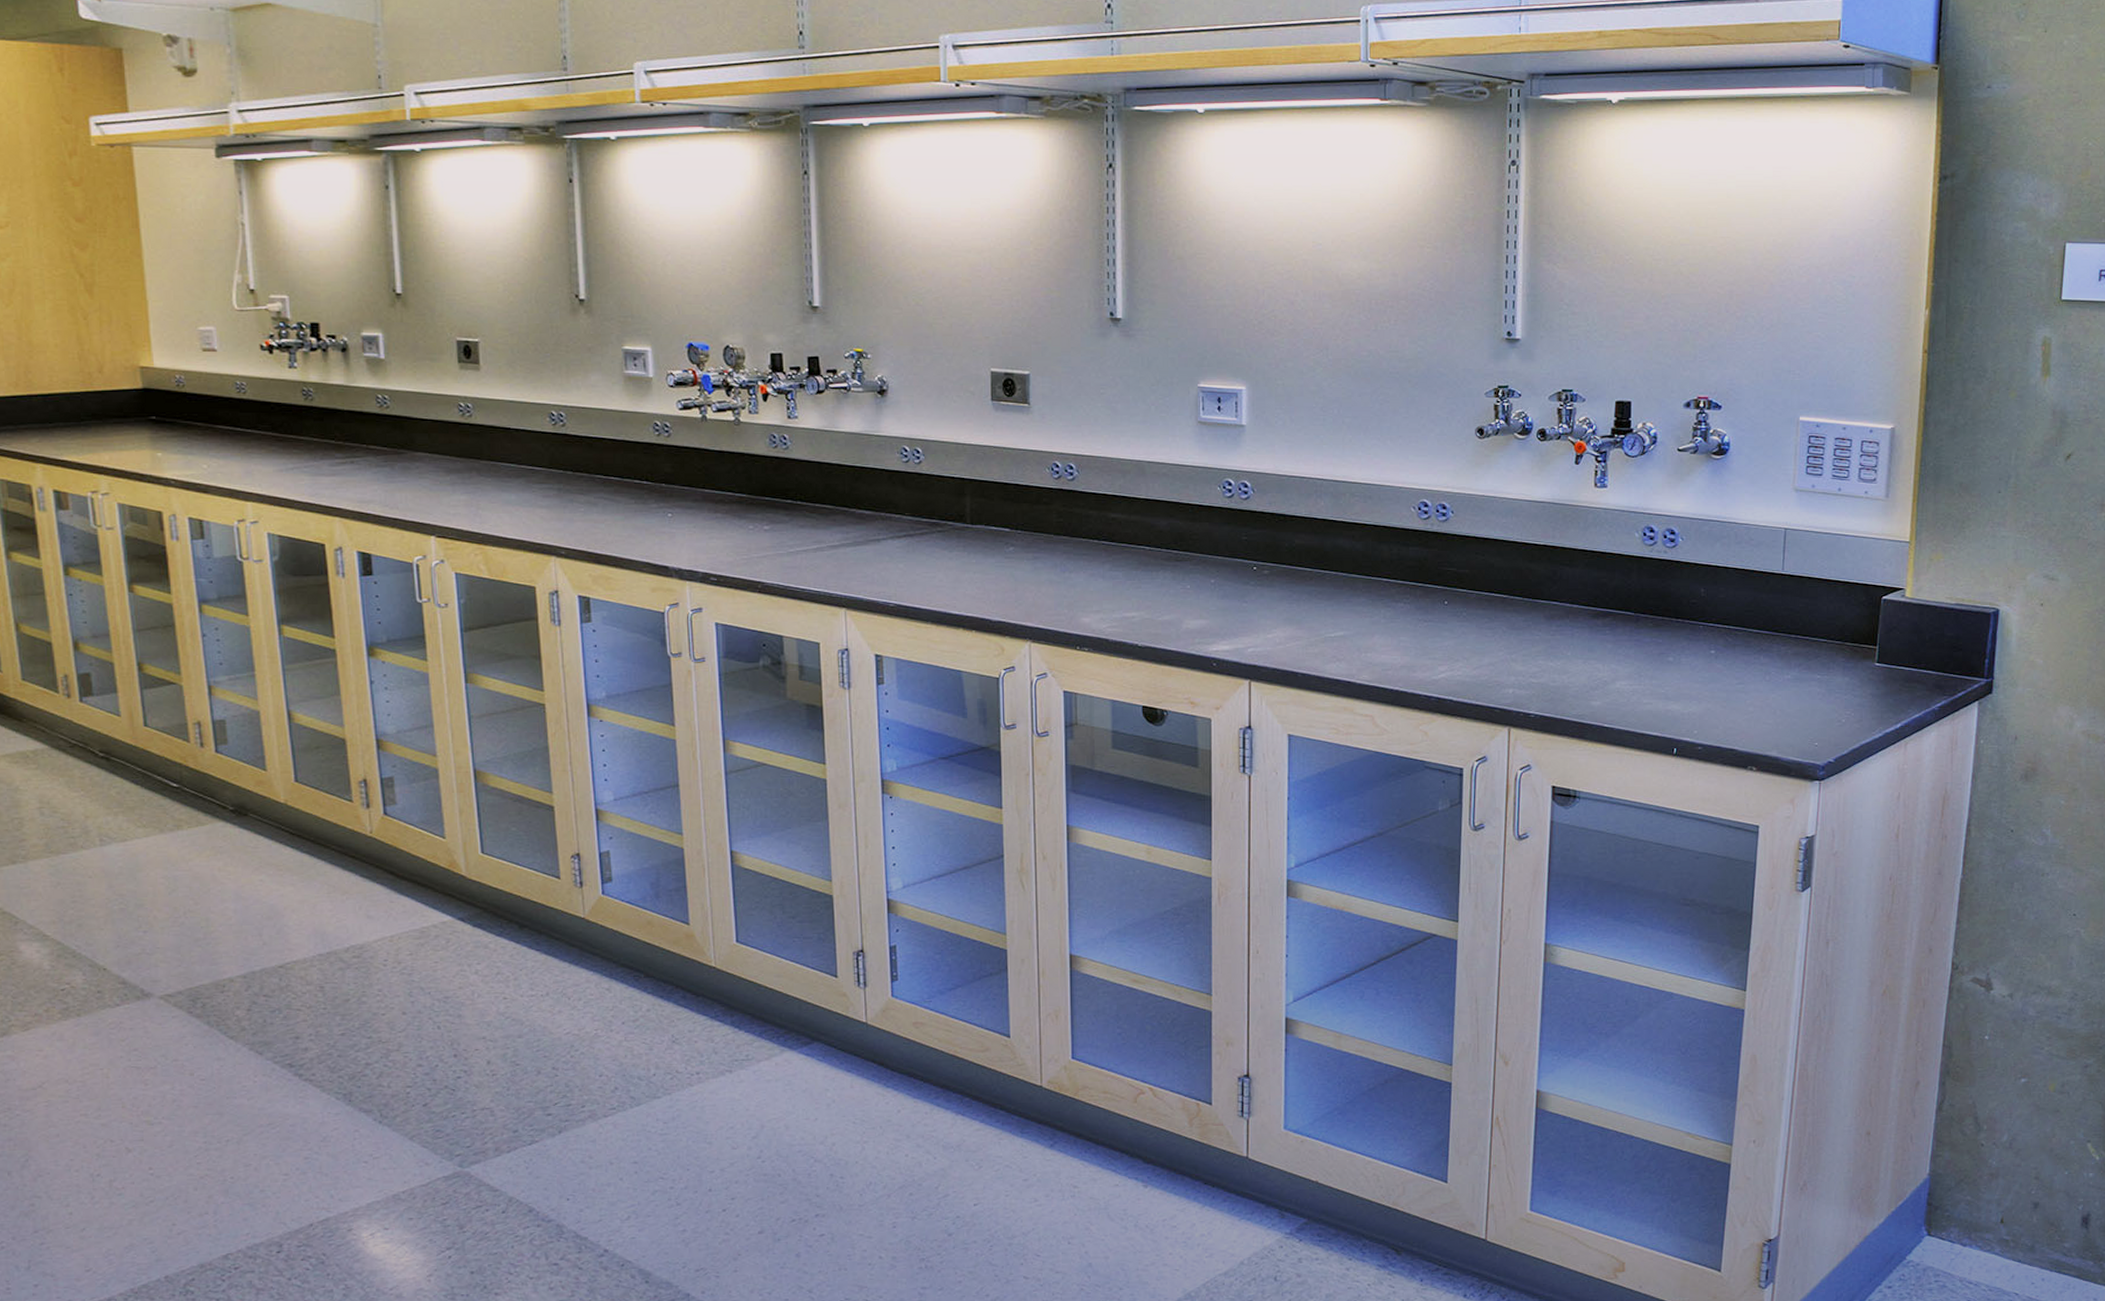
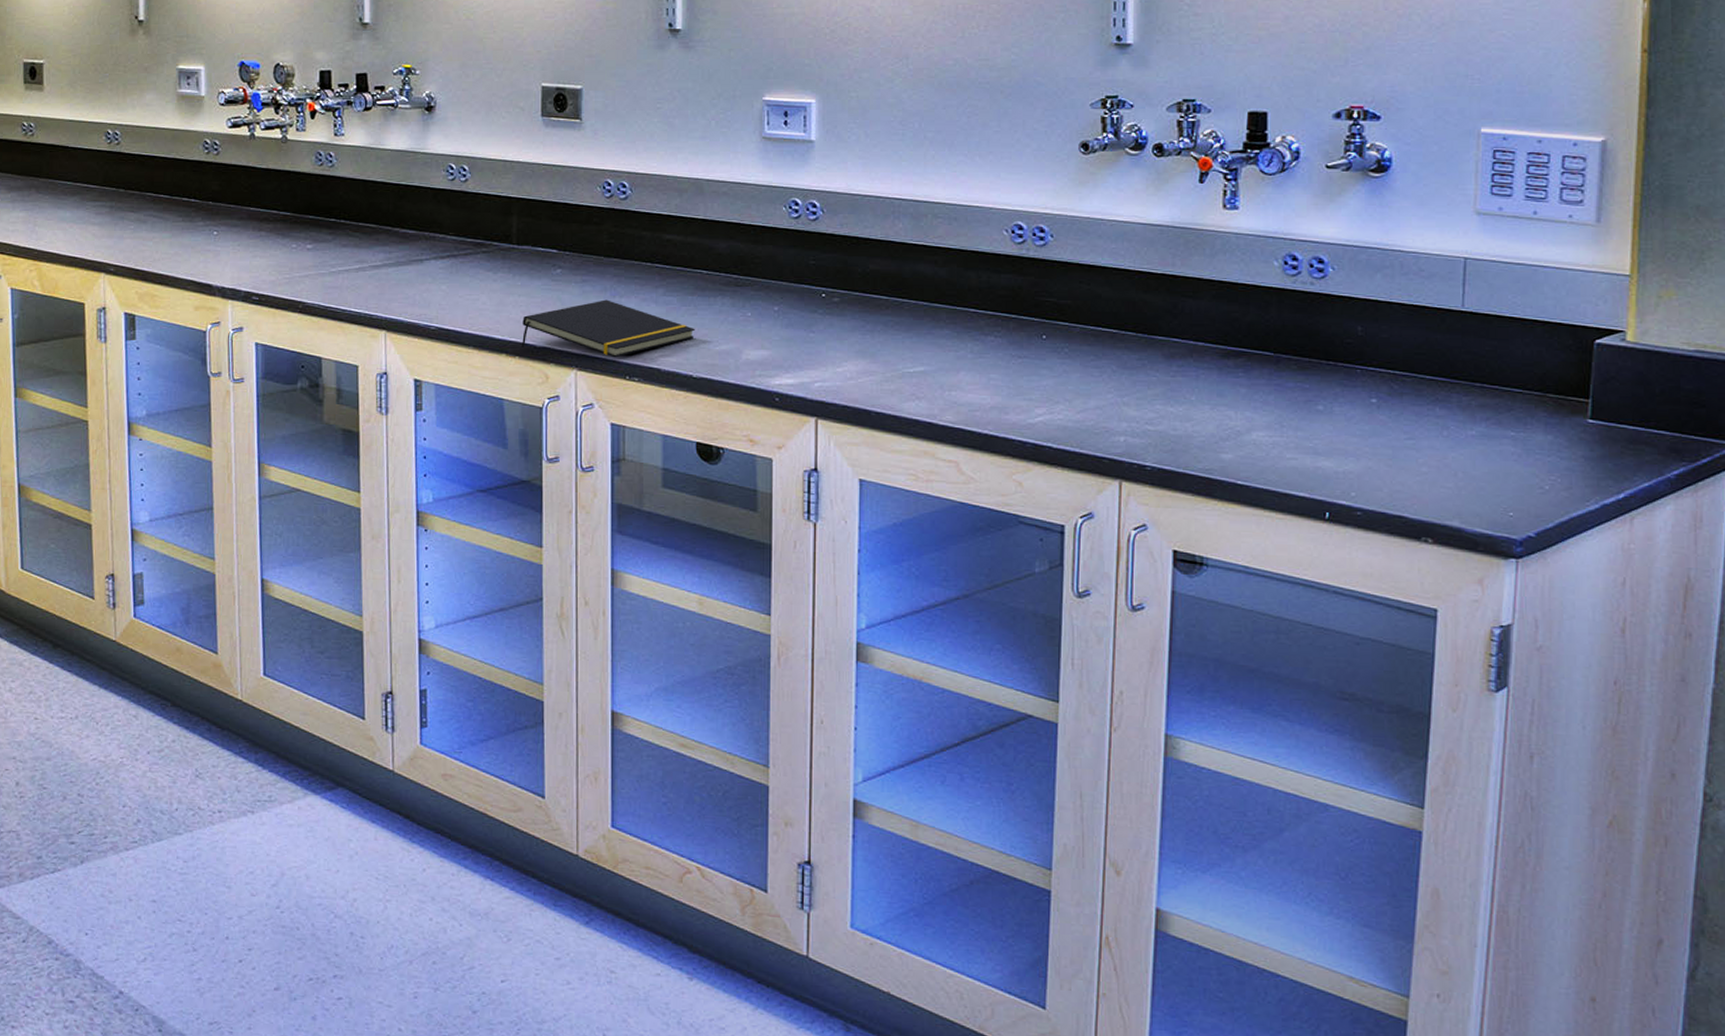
notepad: none [977,575,1139,630] -> present [521,299,695,358]

